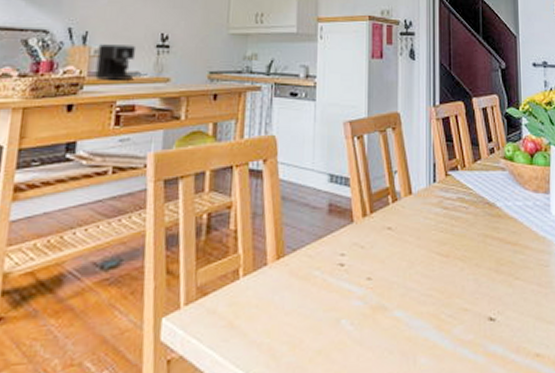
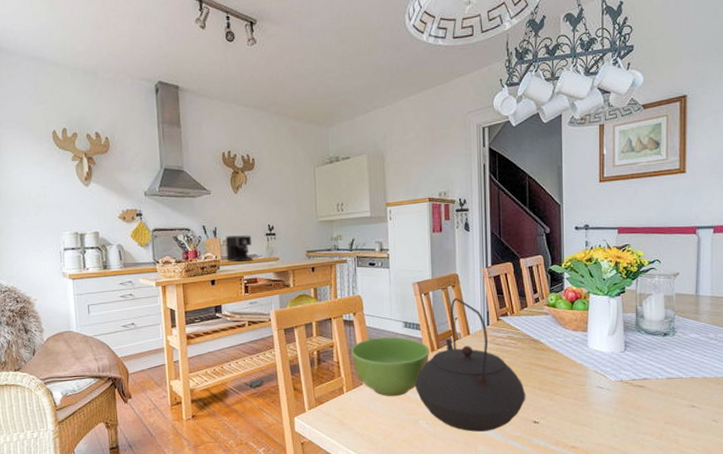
bowl: none [254,195,360,284] -> present [350,336,430,397]
teapot: none [339,144,480,336] -> present [415,298,526,432]

